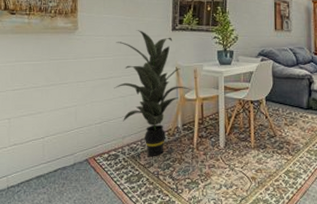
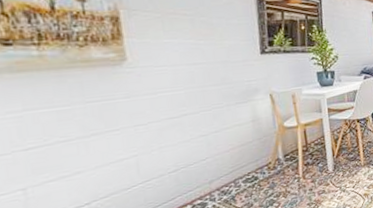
indoor plant: present [114,30,191,156] -> none [186,55,290,197]

